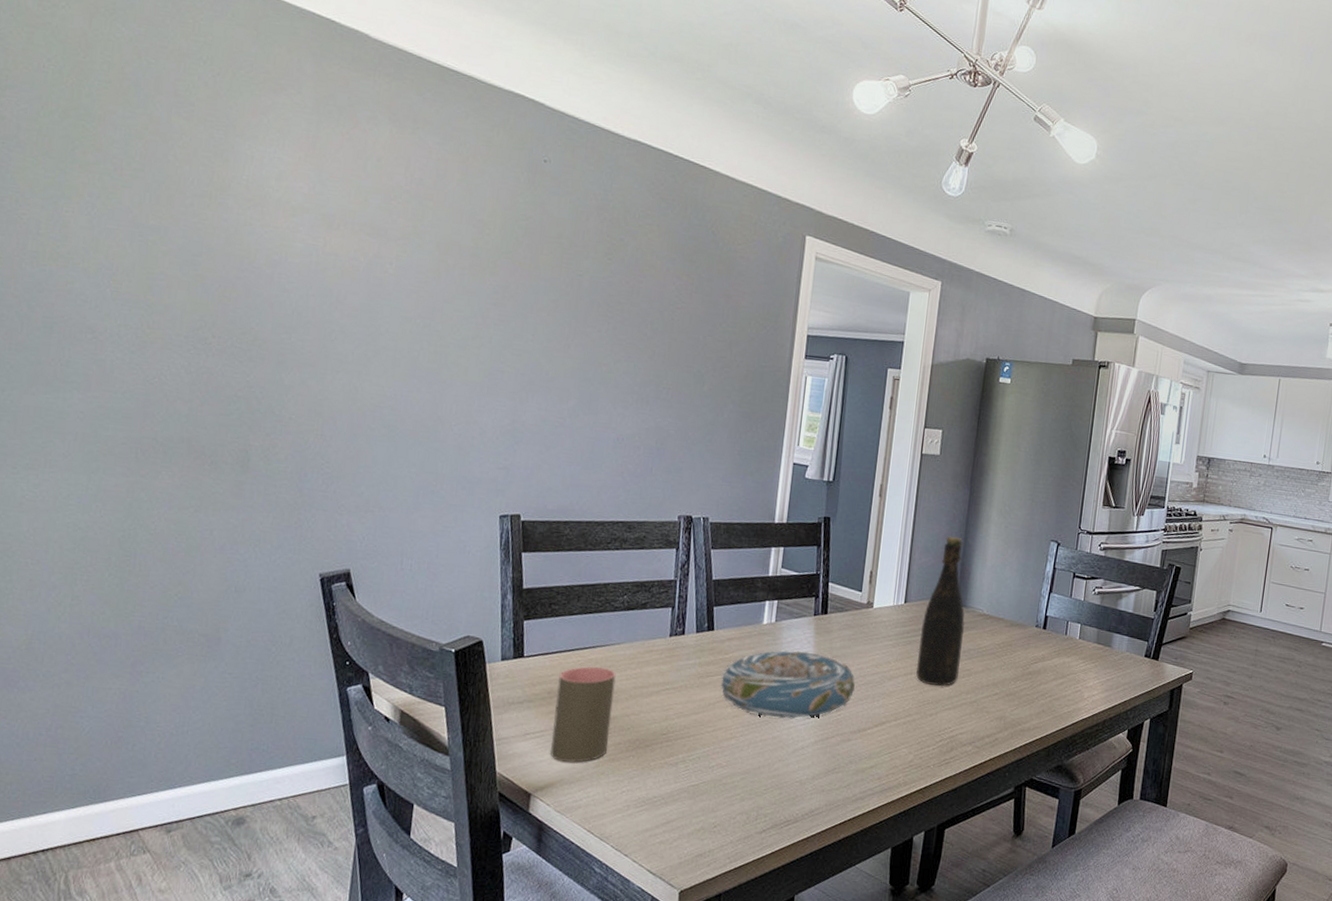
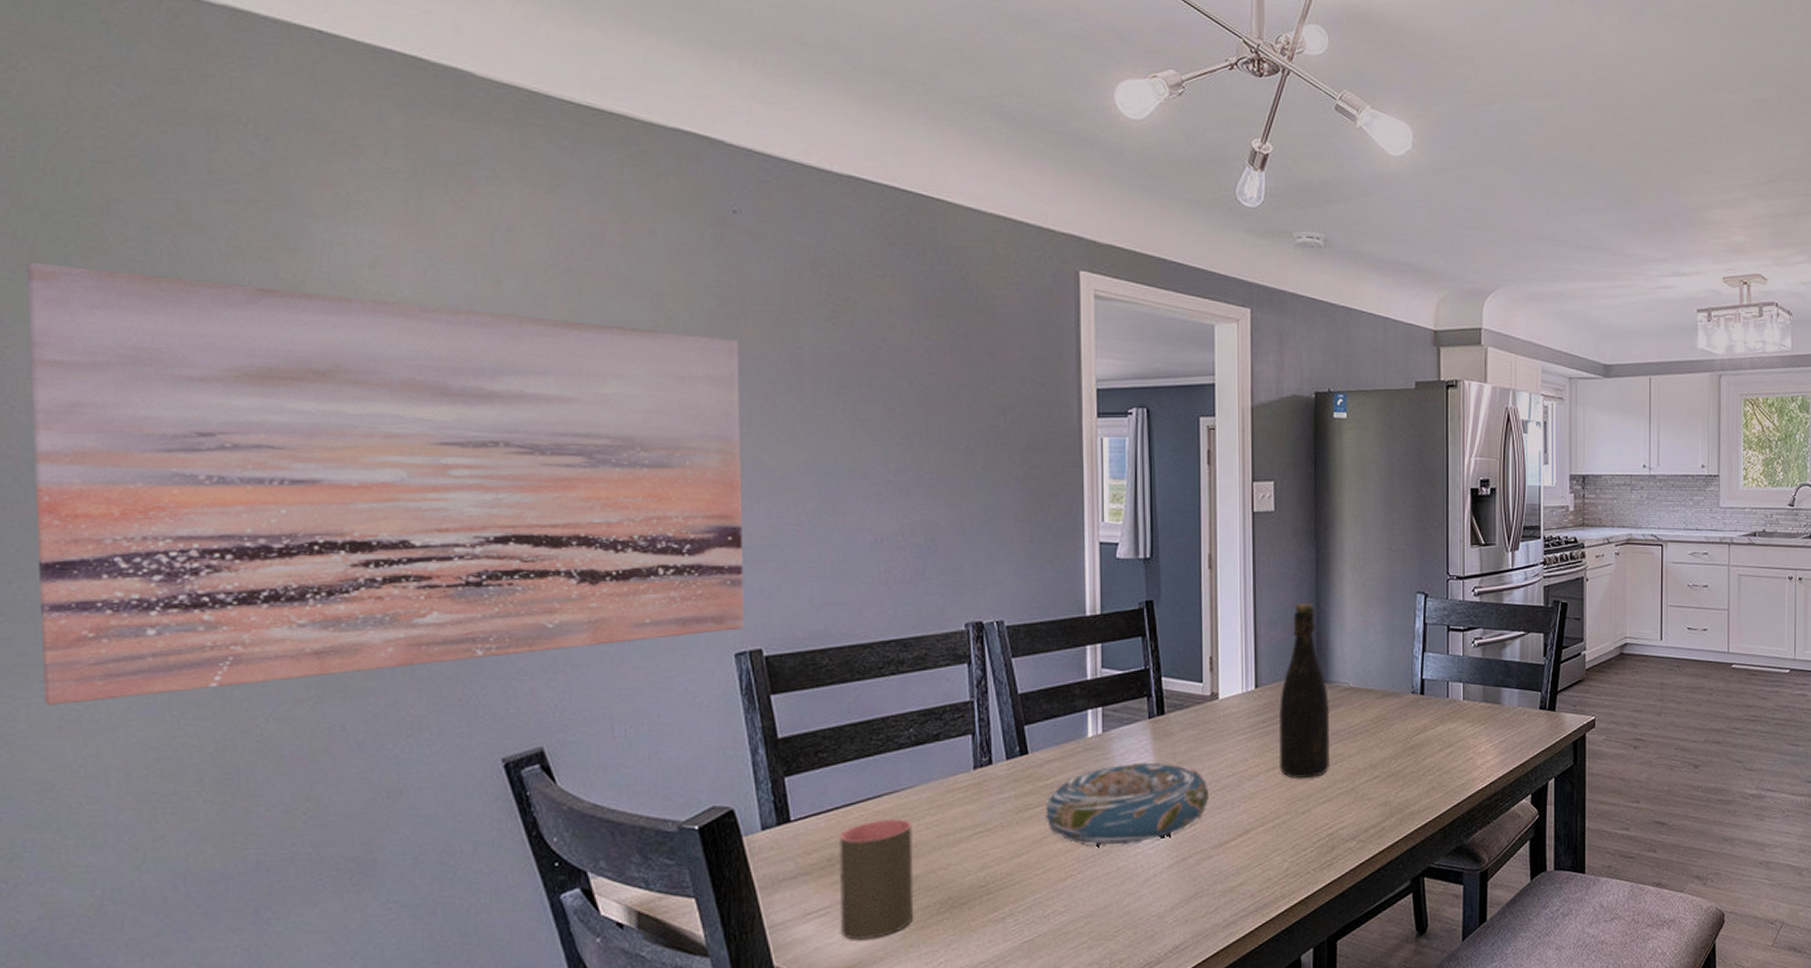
wall art: none [13,152,535,497] -> present [26,262,744,705]

